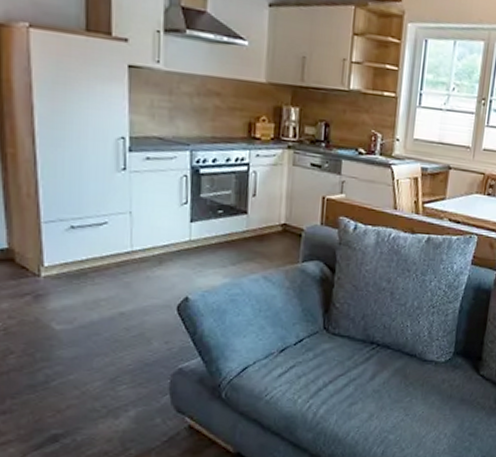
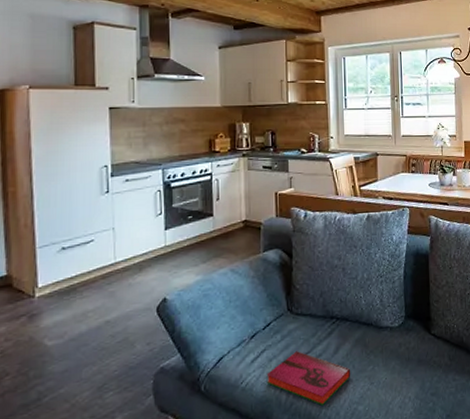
hardback book: none [293,372,386,429] -> present [266,351,351,406]

